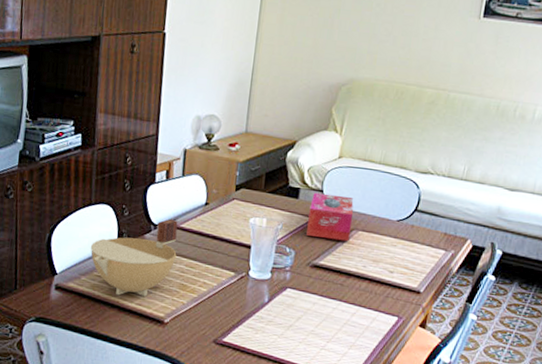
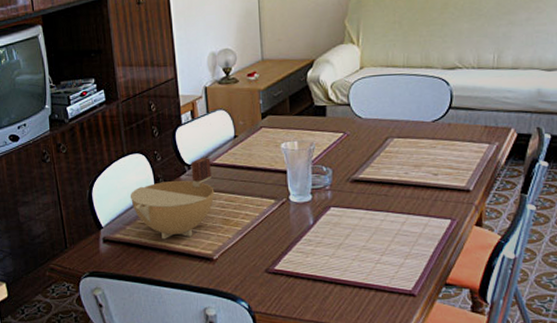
tissue box: present [306,192,354,242] -> none [339,105,386,152]

